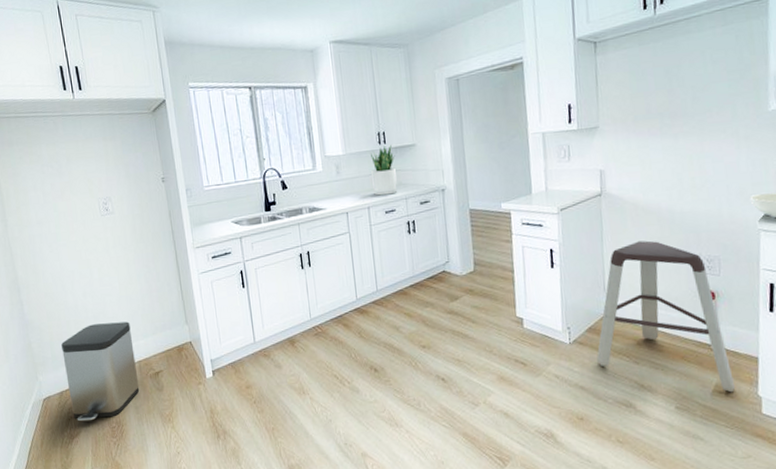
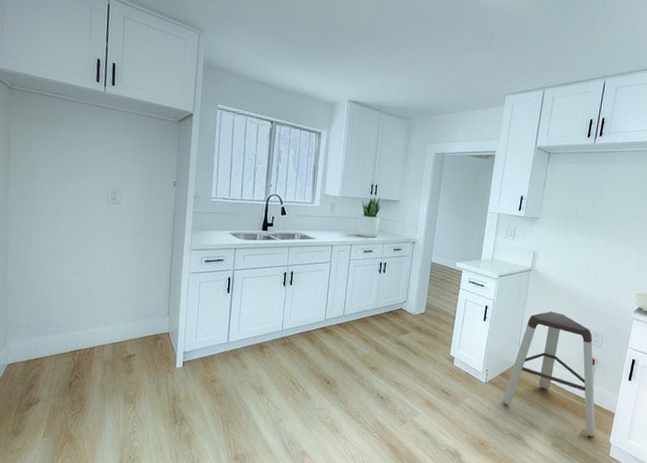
pedal bin: present [61,321,140,422] -> none [35,301,113,392]

